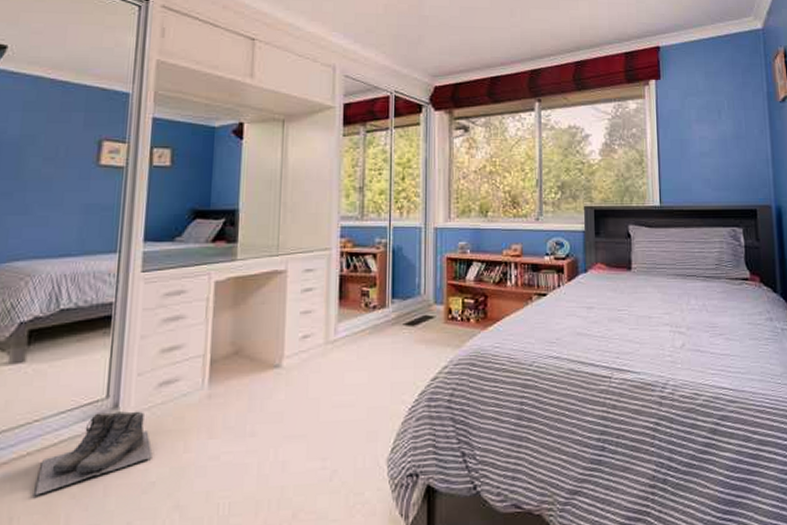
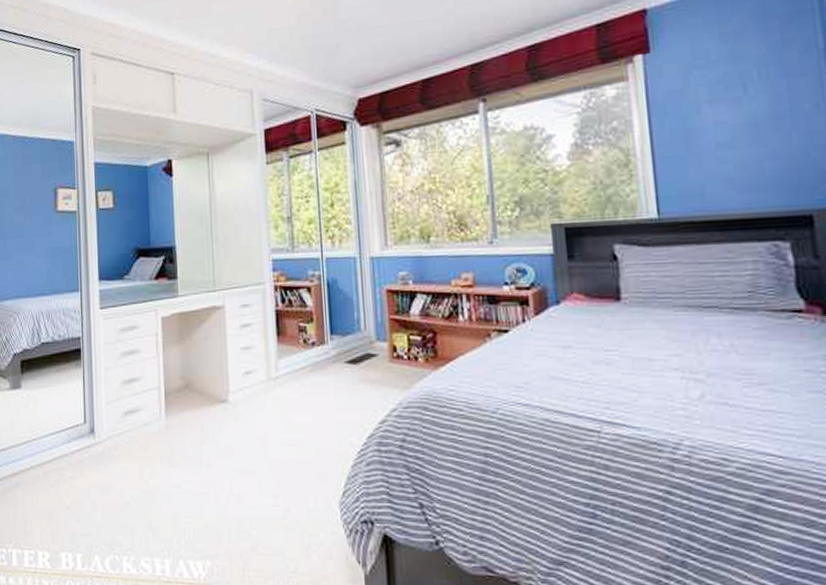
boots: present [34,411,153,495] -> none [40,436,126,504]

